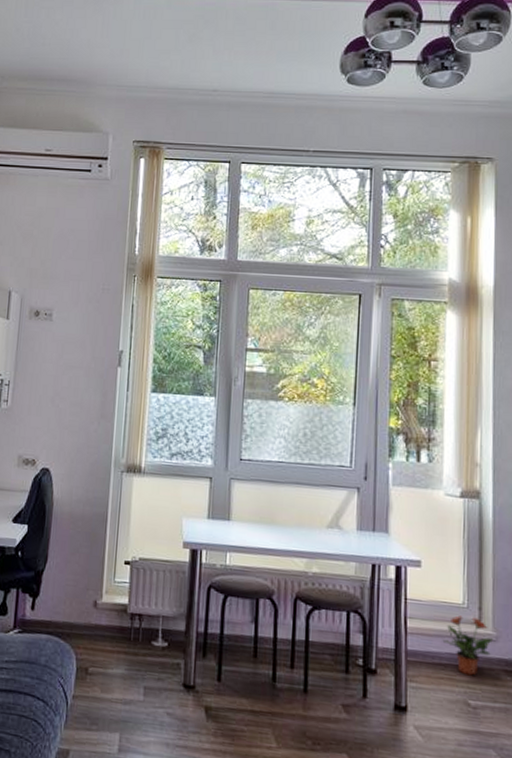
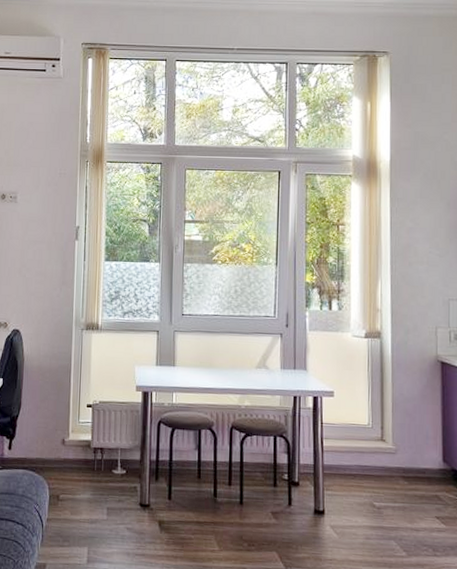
potted plant: present [442,615,493,676] -> none [352,434,393,483]

